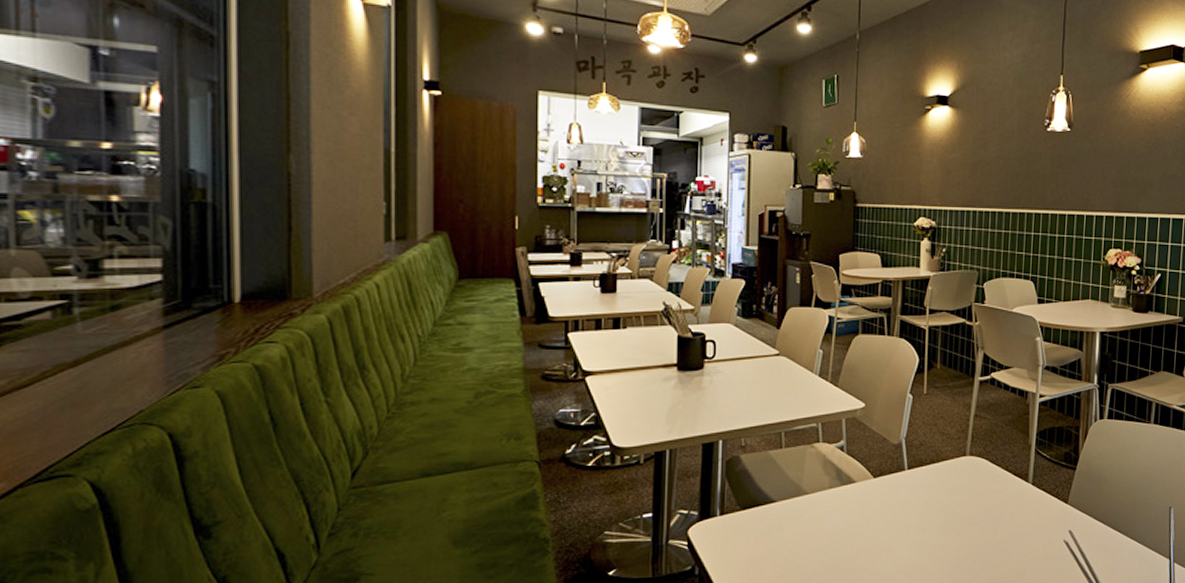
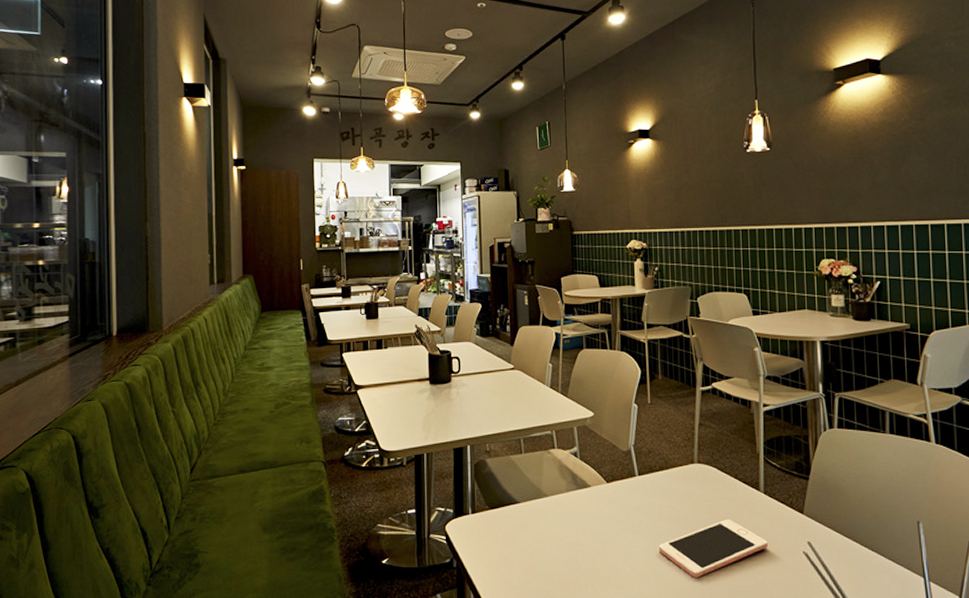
cell phone: none [923,511,1031,572] -> present [658,519,768,578]

